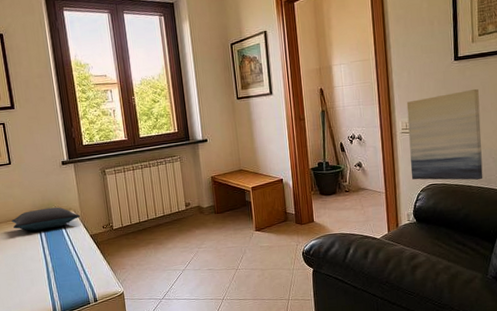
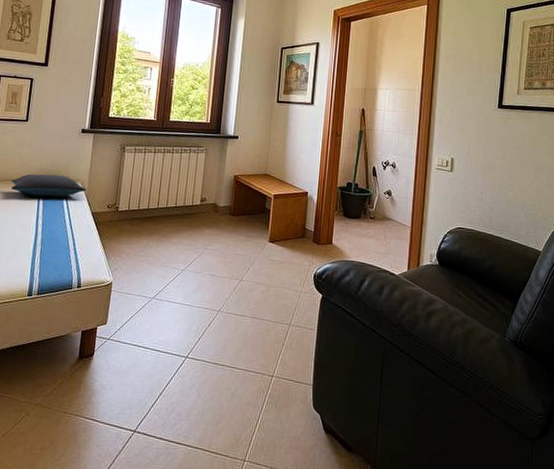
wall art: present [406,89,483,180] -> none [440,138,518,233]

